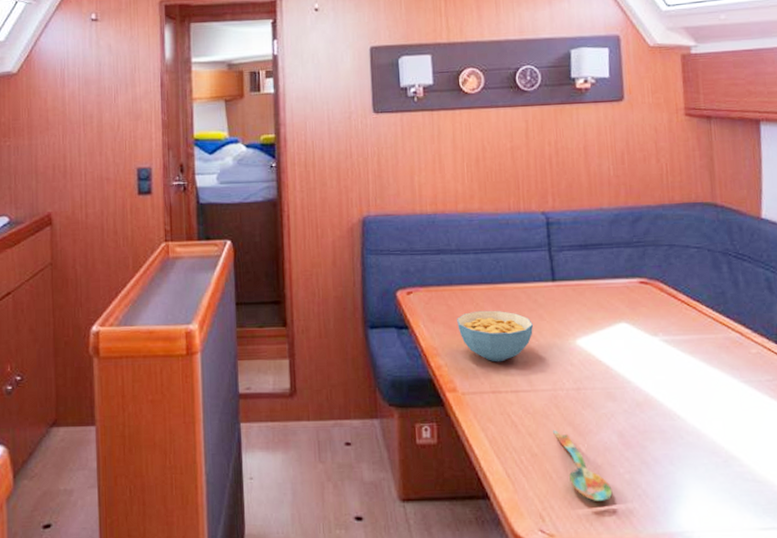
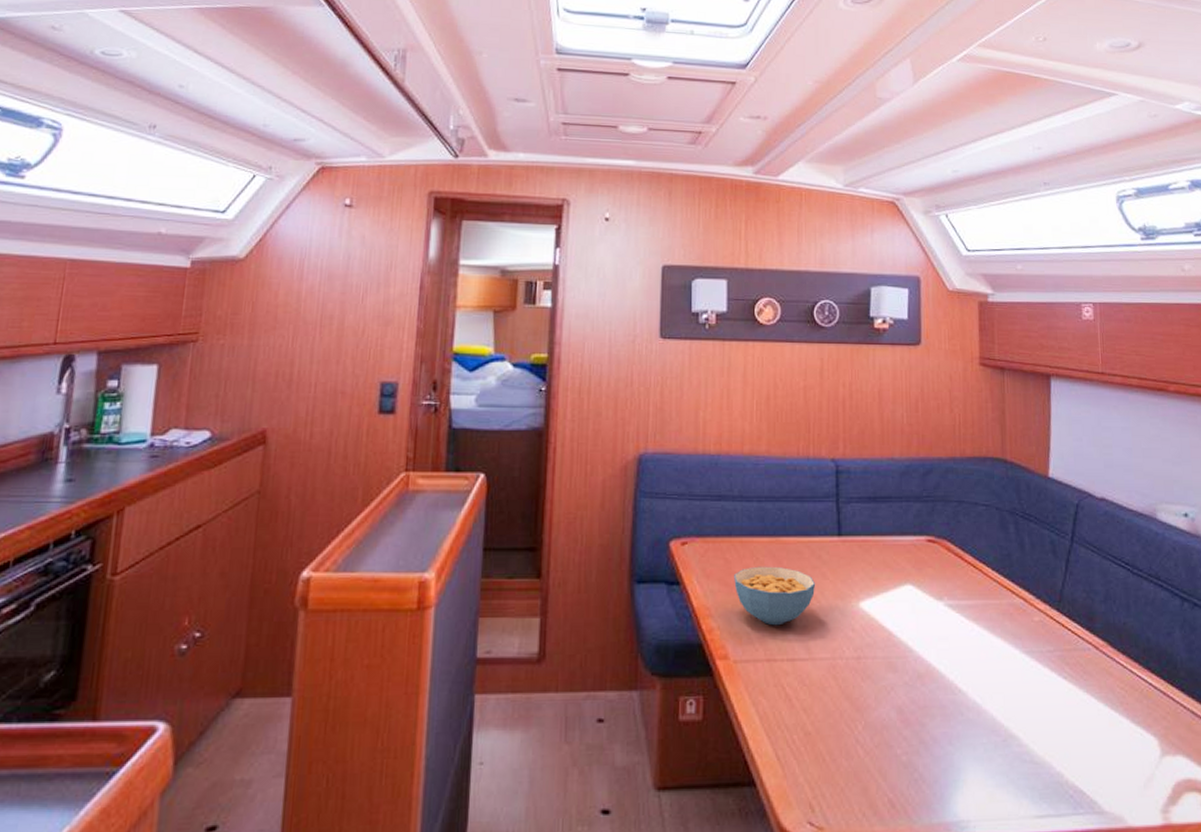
spoon: present [553,429,613,501] -> none [829,704,888,787]

